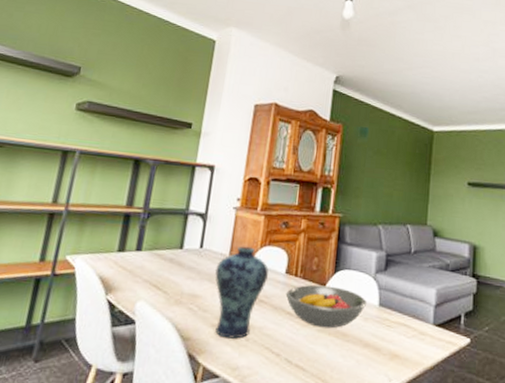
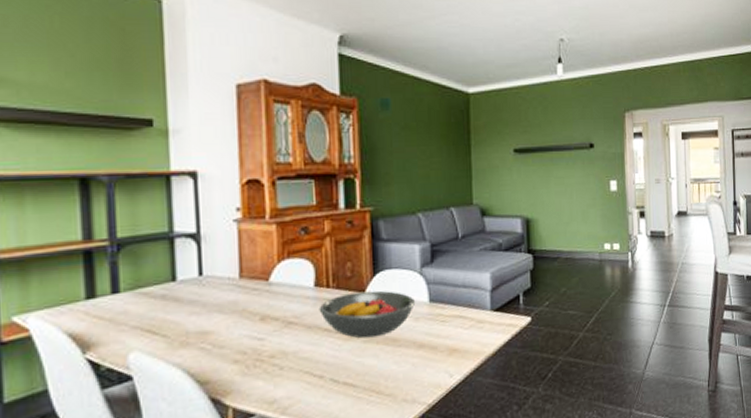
vase: present [214,246,268,339] -> none [224,263,293,372]

